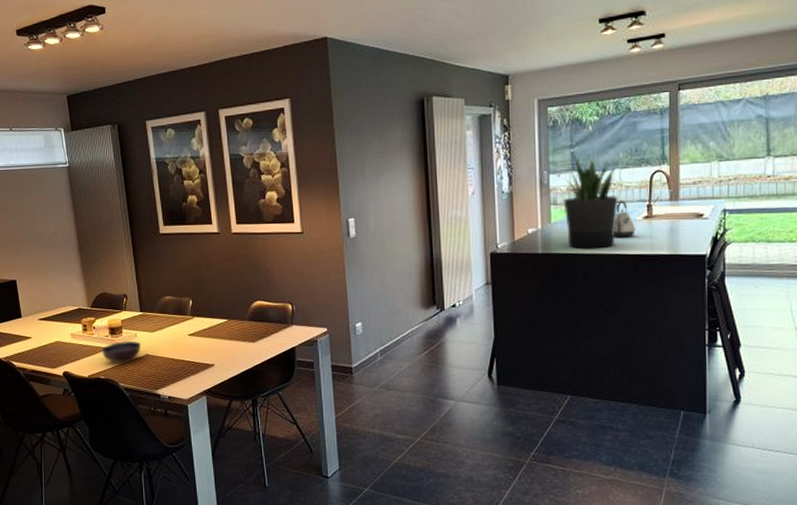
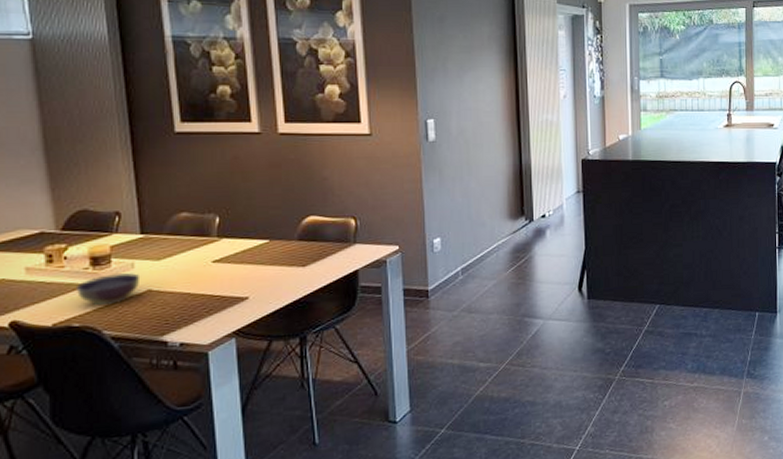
planter: present [563,156,618,249] -> none [653,64,702,156]
kettle: present [613,199,635,238] -> none [698,108,717,146]

